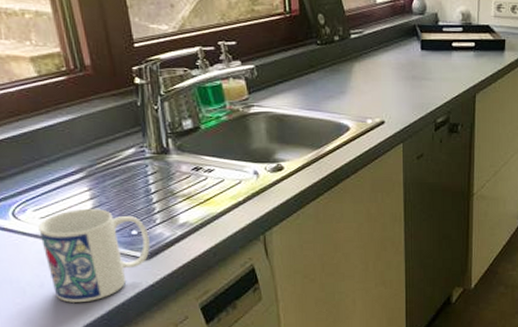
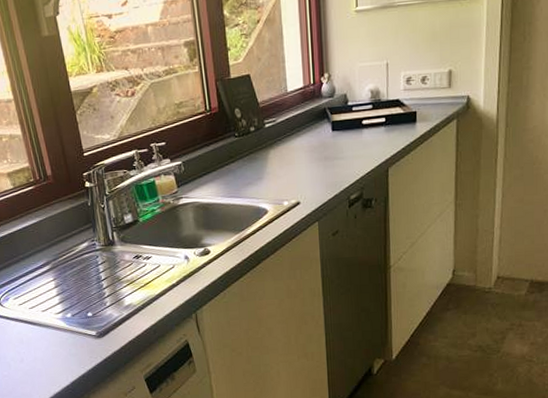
mug: present [38,209,150,303] -> none [18,295,103,375]

